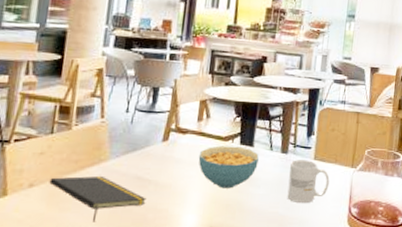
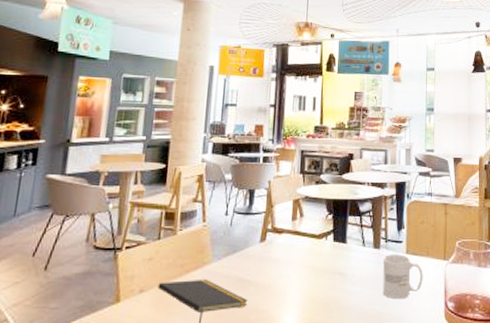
cereal bowl: present [198,146,259,189] -> none [294,244,352,287]

